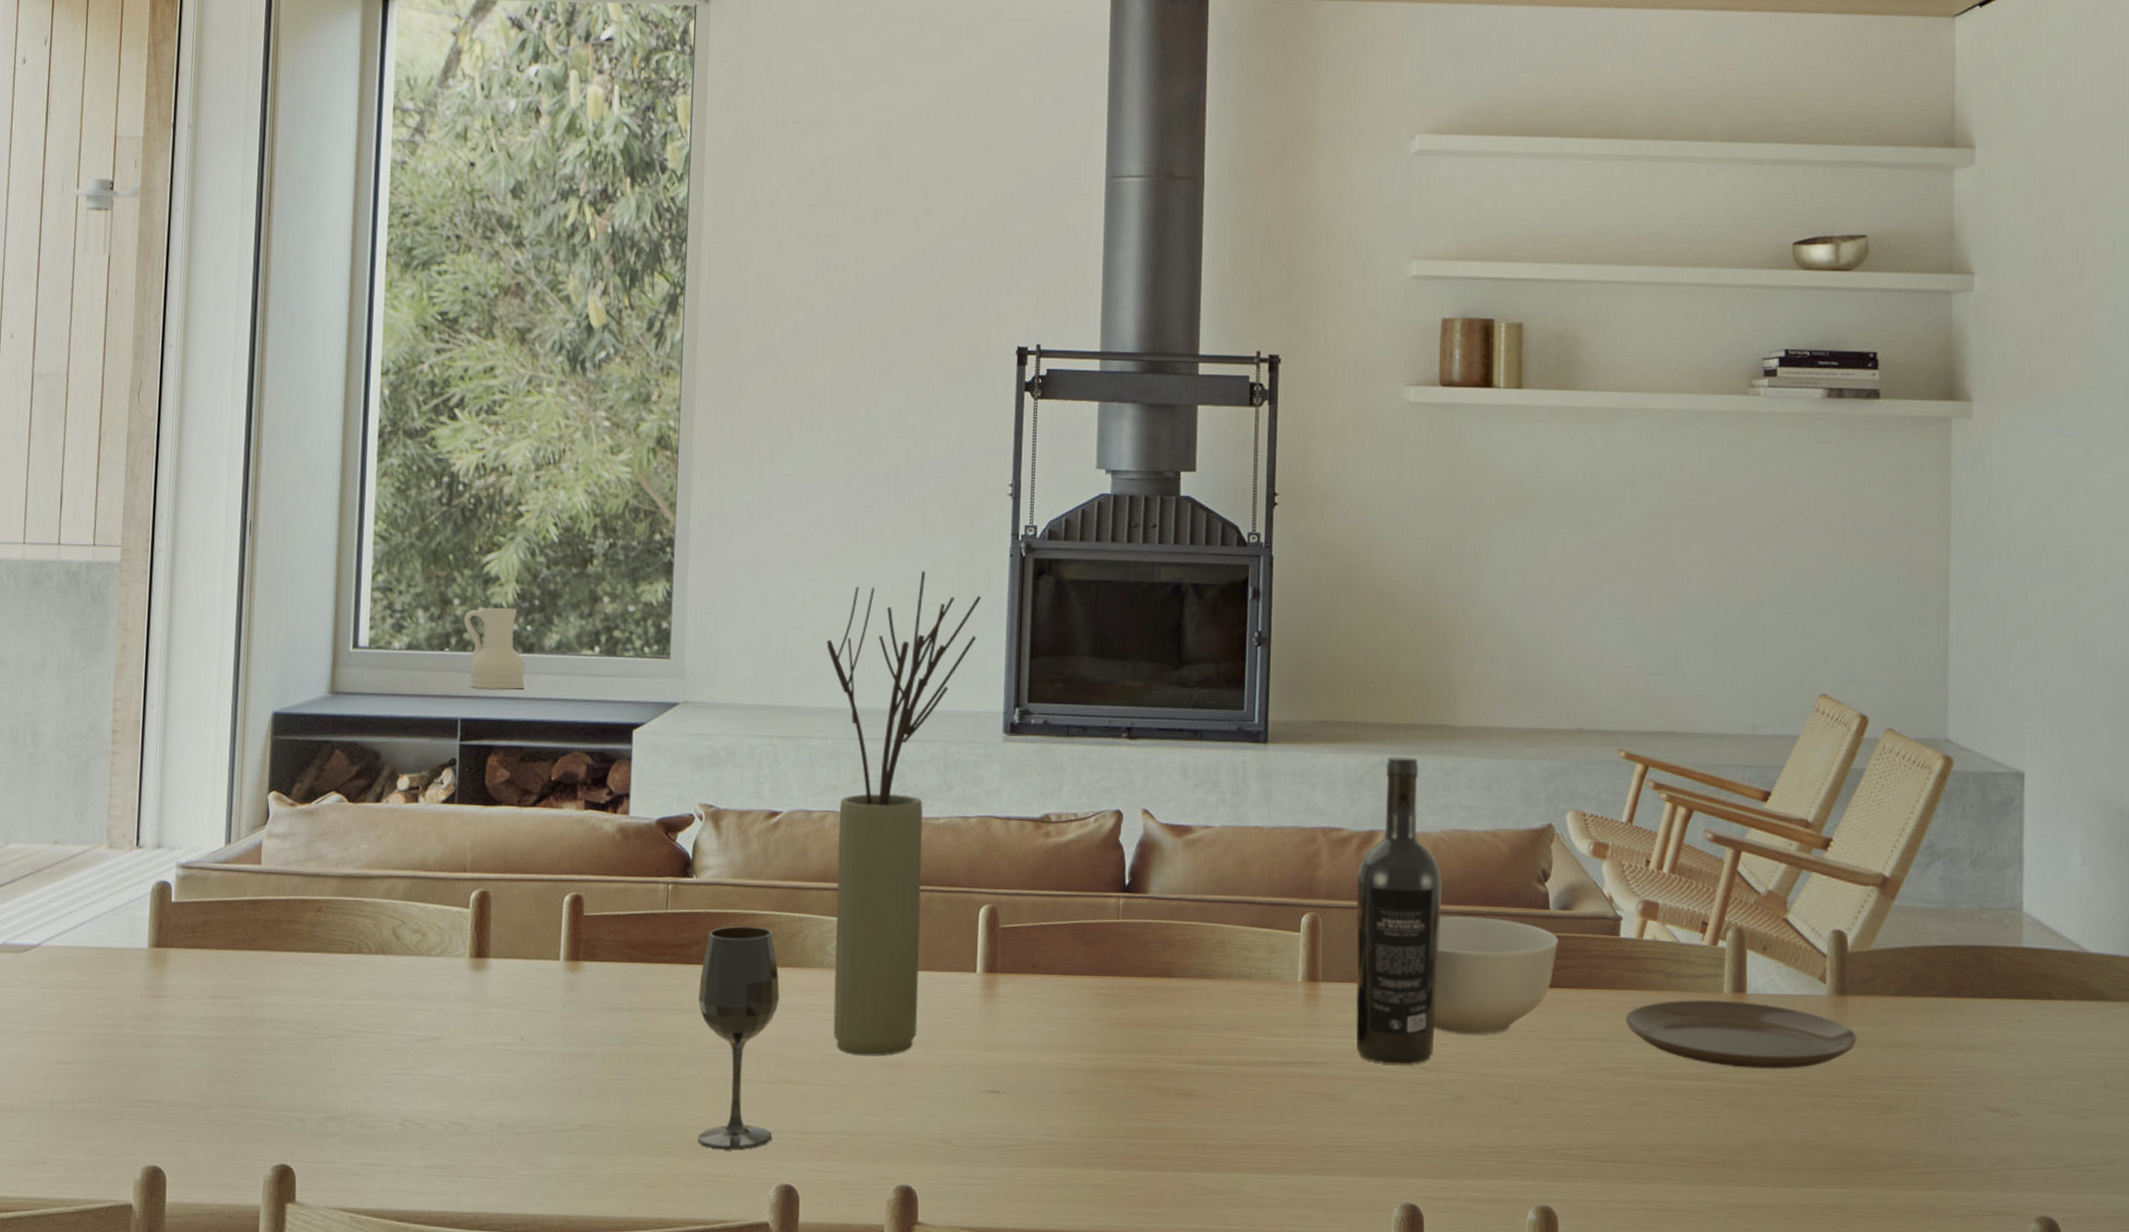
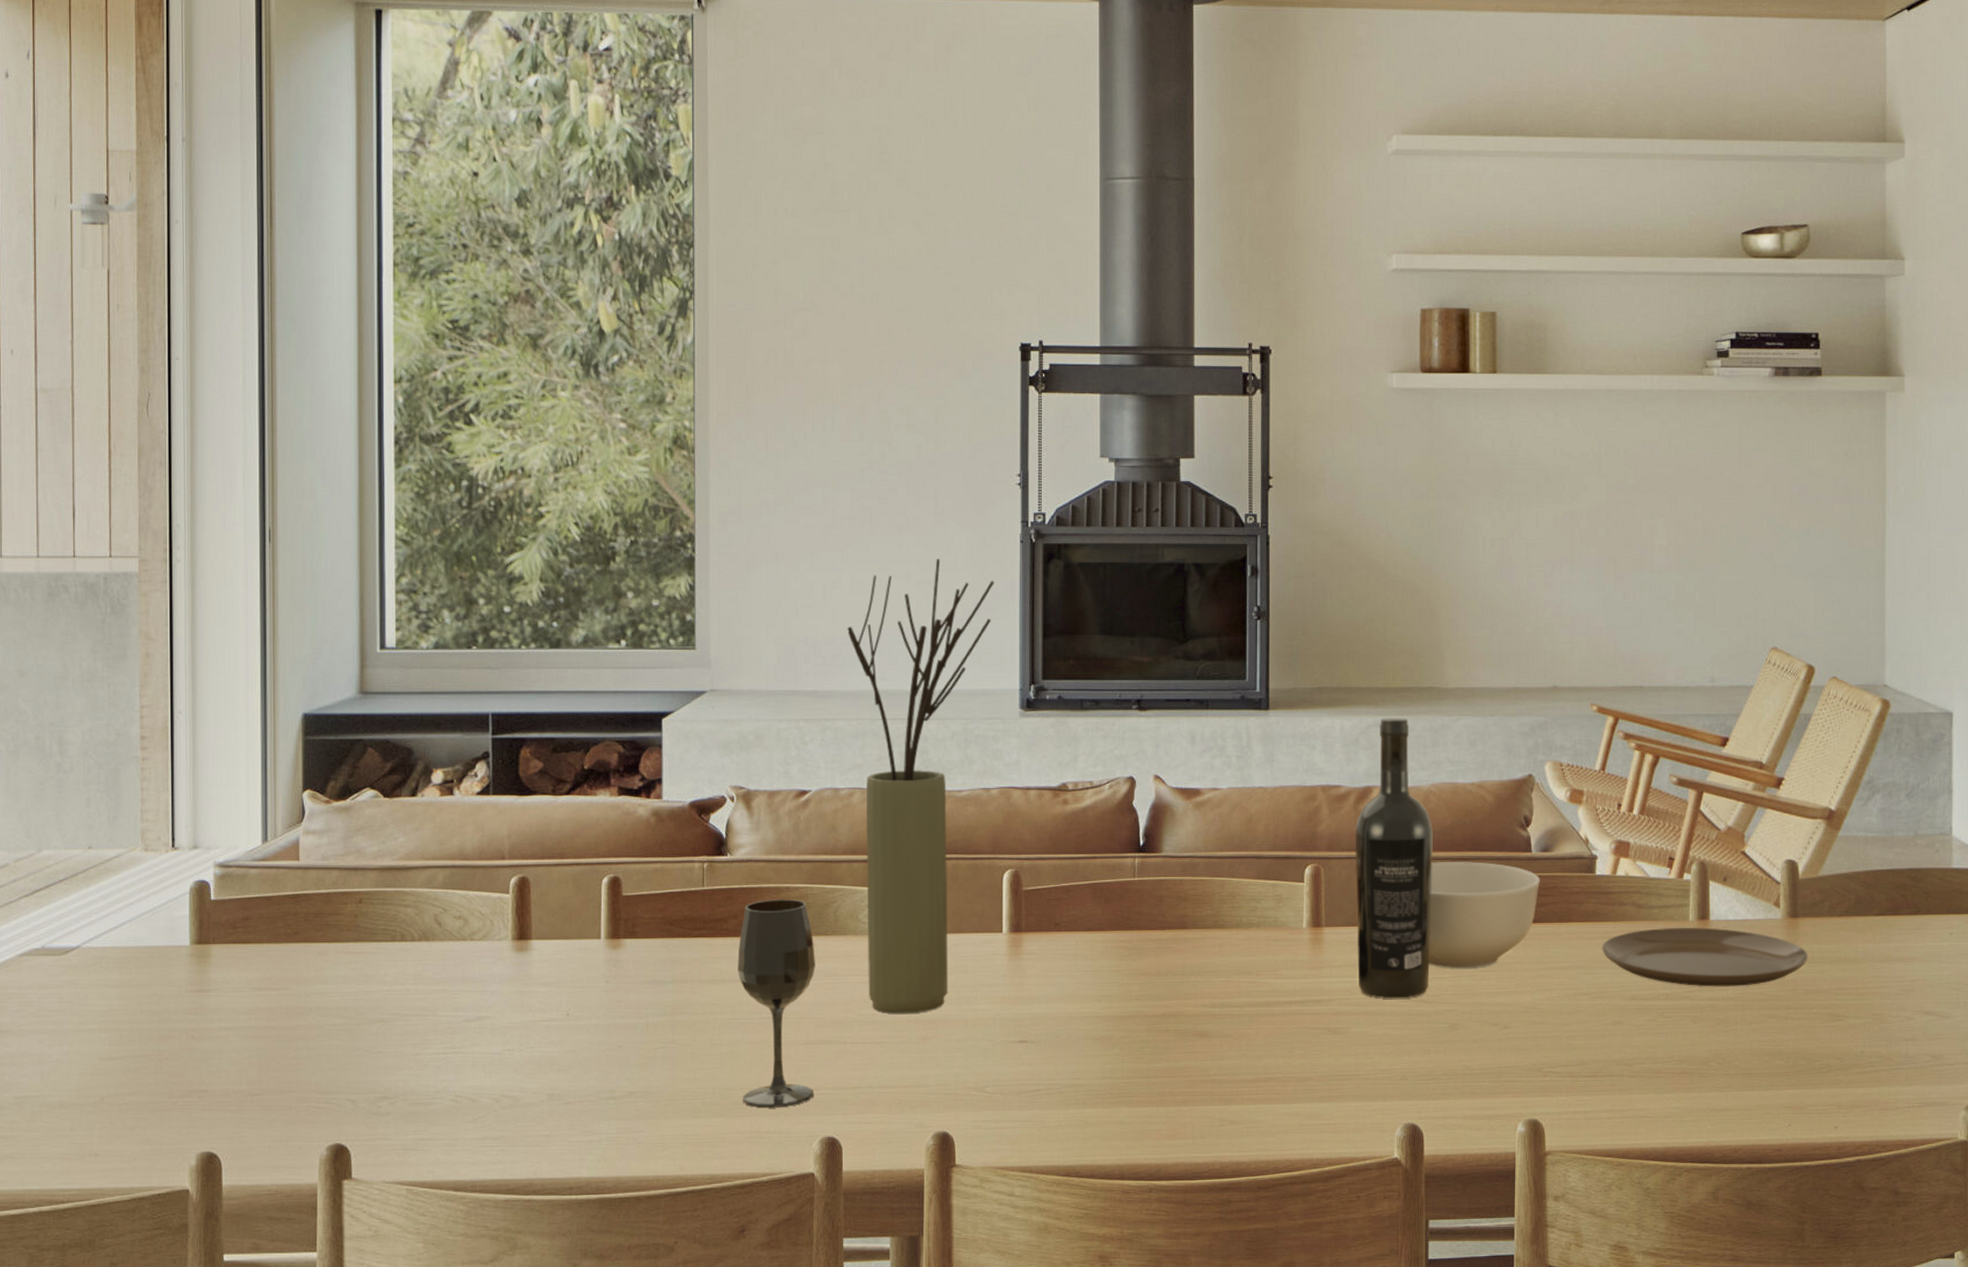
vase: present [464,607,525,691] -> none [490,605,553,685]

